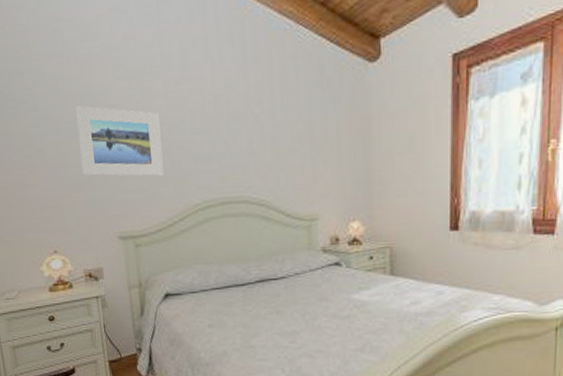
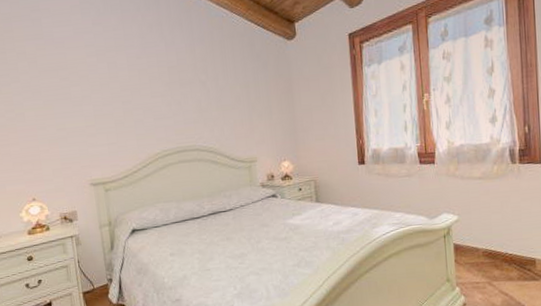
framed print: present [75,106,164,176] -> none [52,77,129,134]

